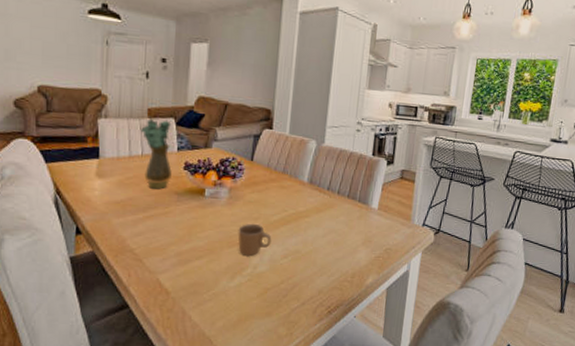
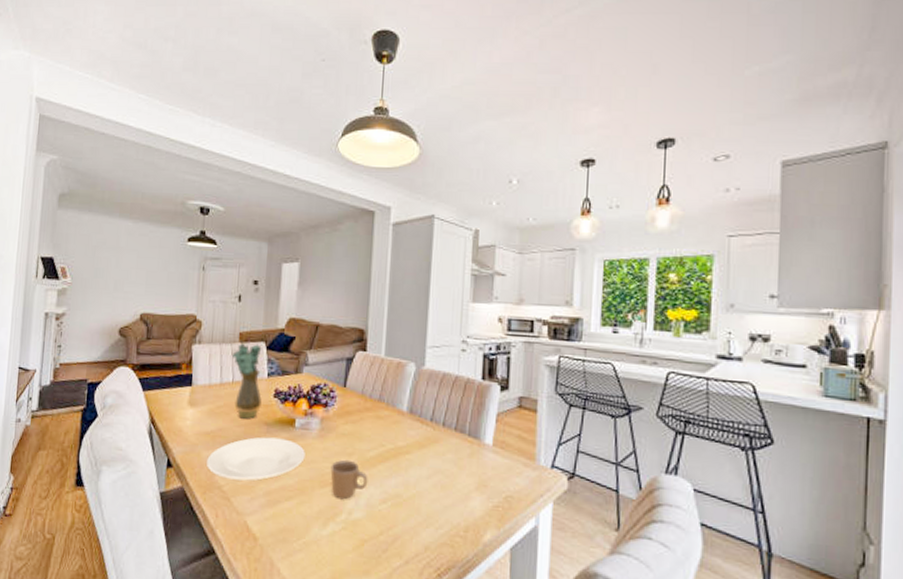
plate: none [118,205,215,244] -> present [207,437,305,481]

